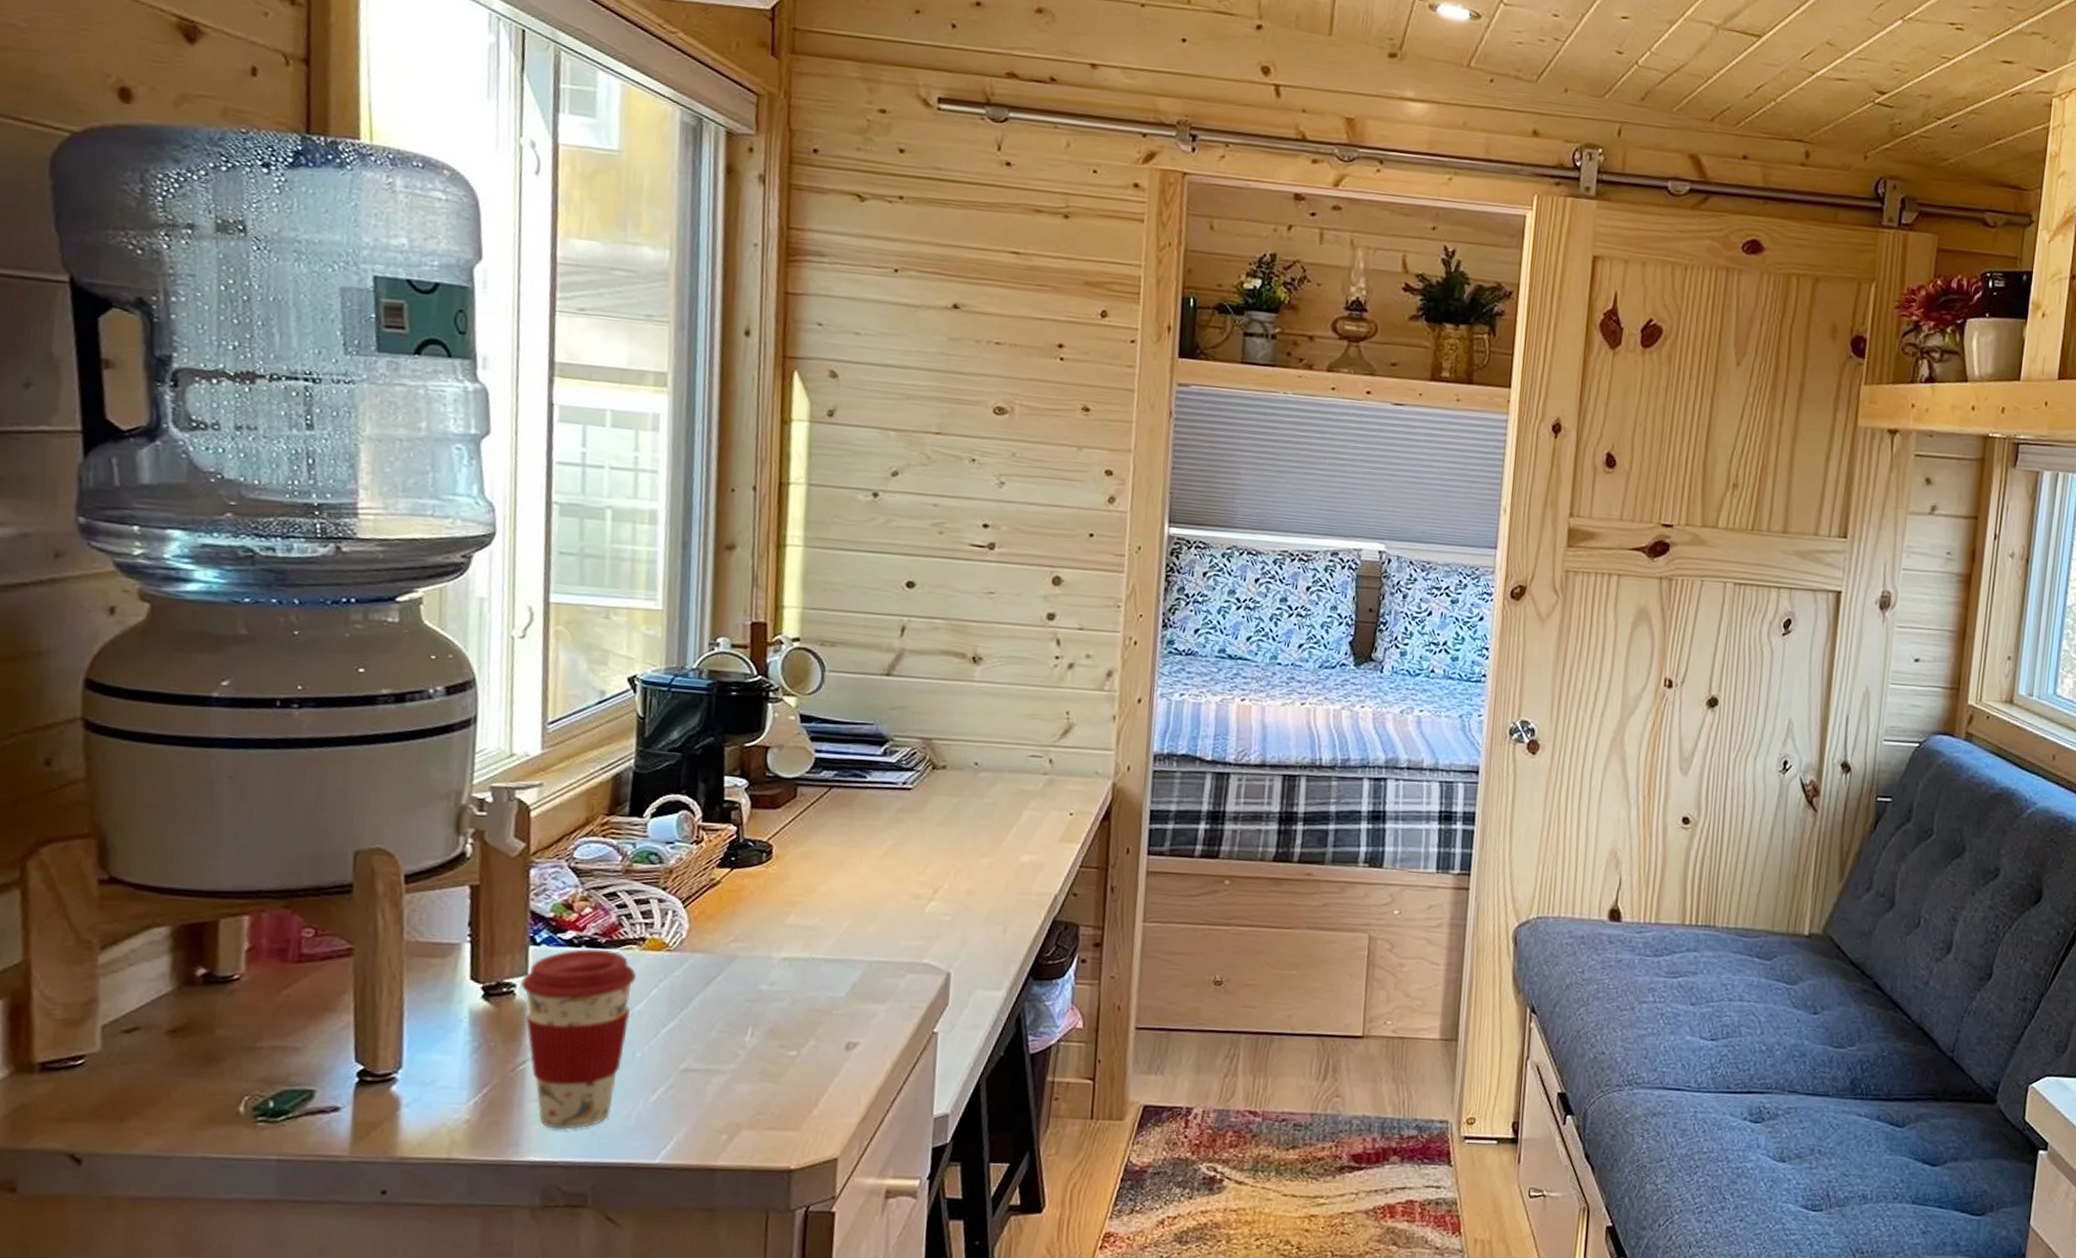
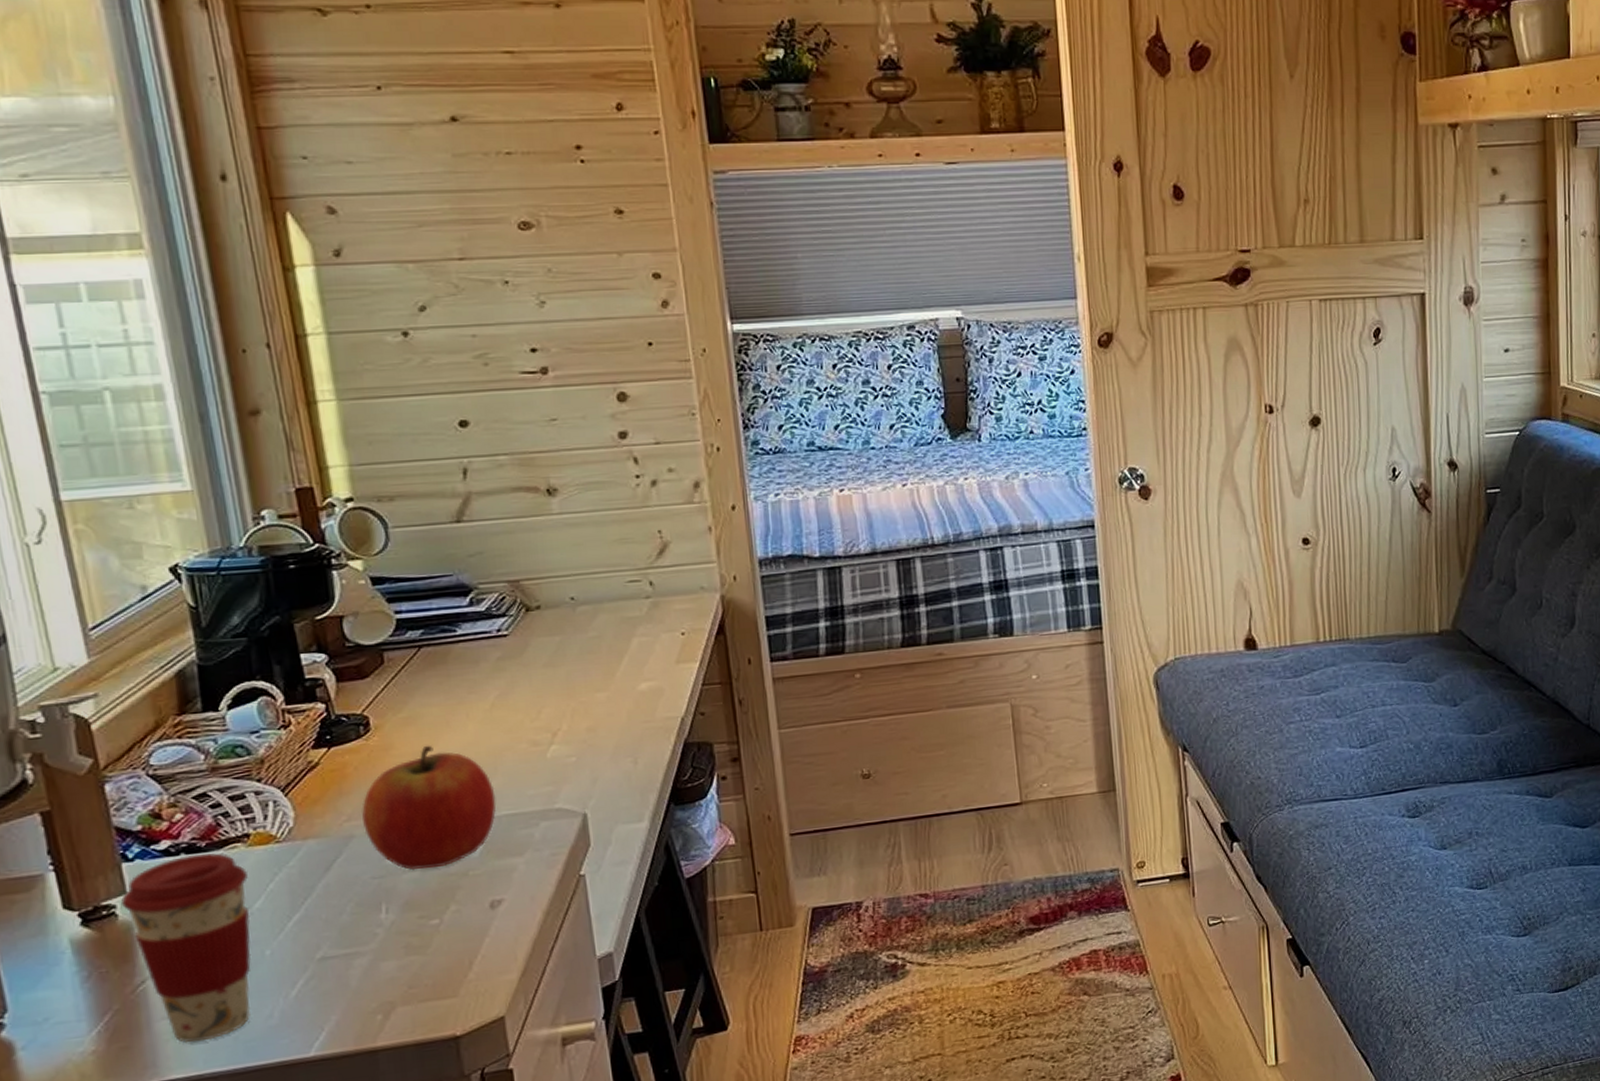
apple: none [747,881,872,1001] -> present [362,745,497,871]

